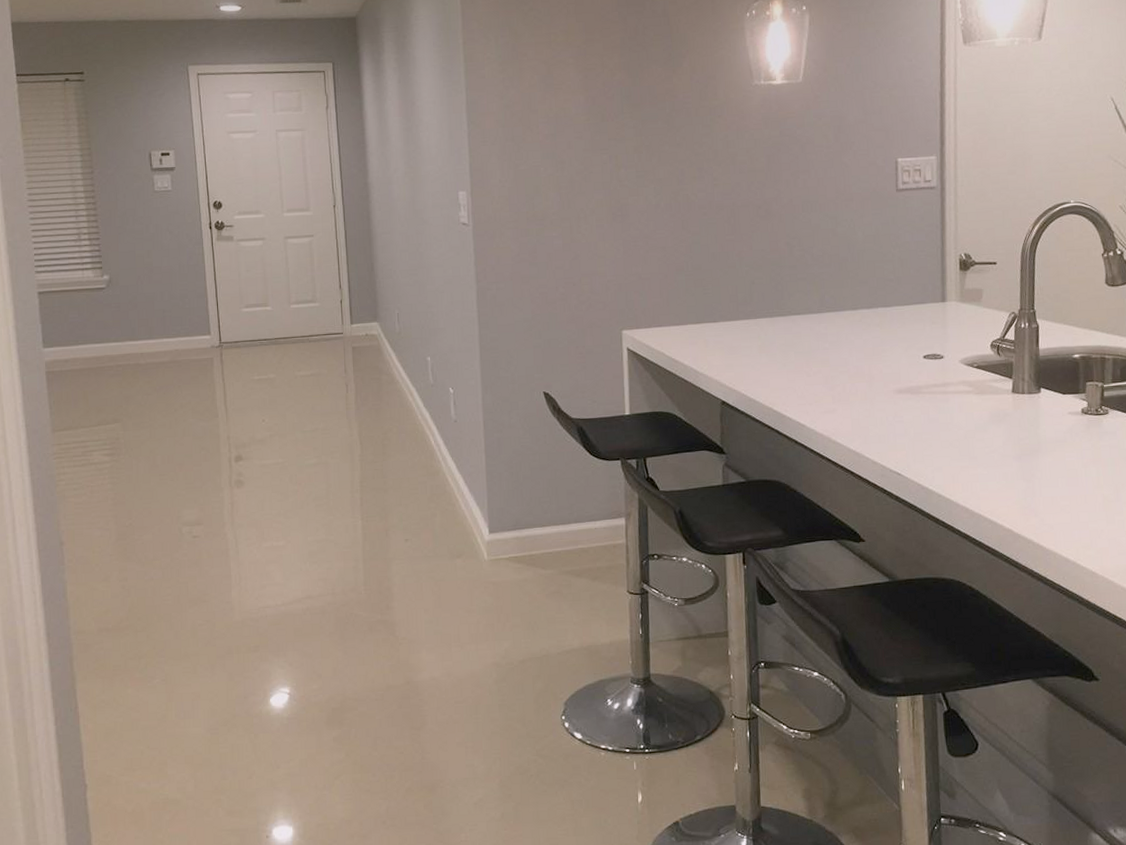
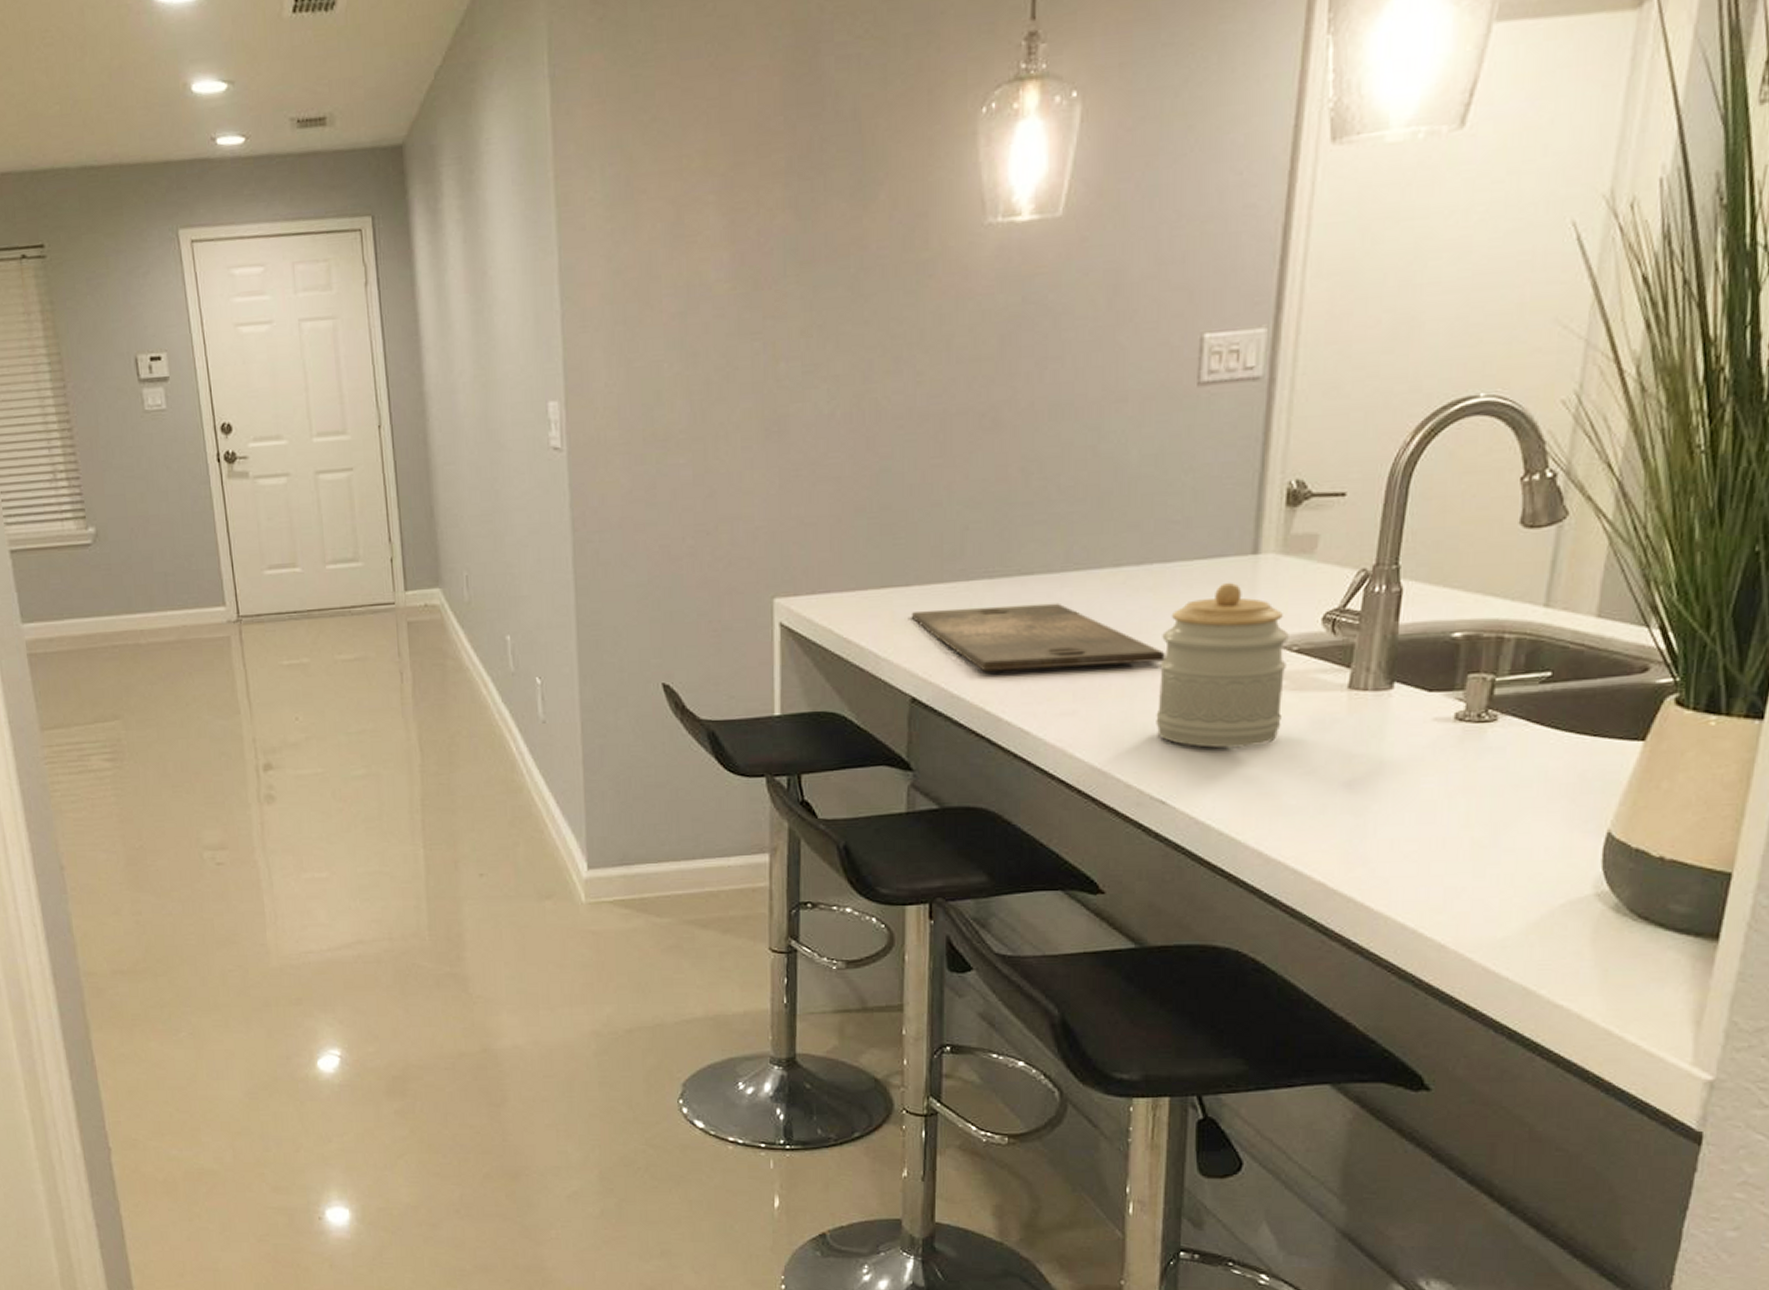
cutting board: none [718,334,892,382] -> present [911,603,1165,672]
jar: none [888,320,972,435] -> present [1156,582,1289,748]

